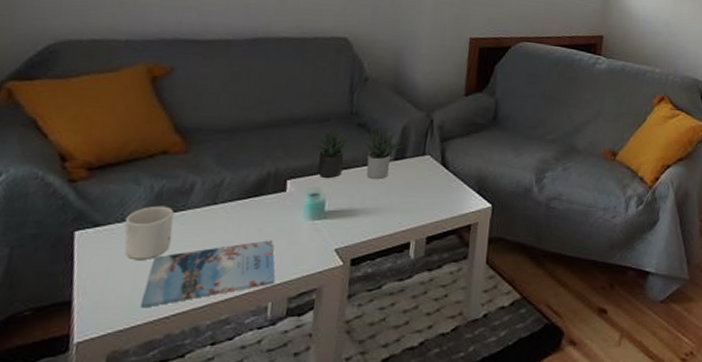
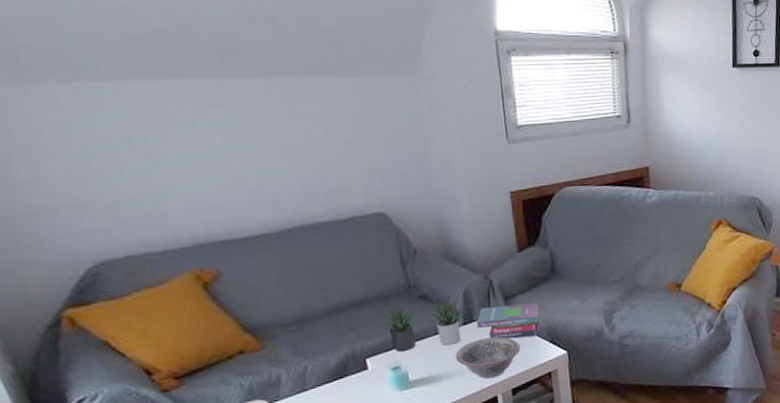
decorative bowl: none [377,177,446,222] -> present [455,336,521,379]
books: none [408,145,474,184] -> present [477,302,541,339]

